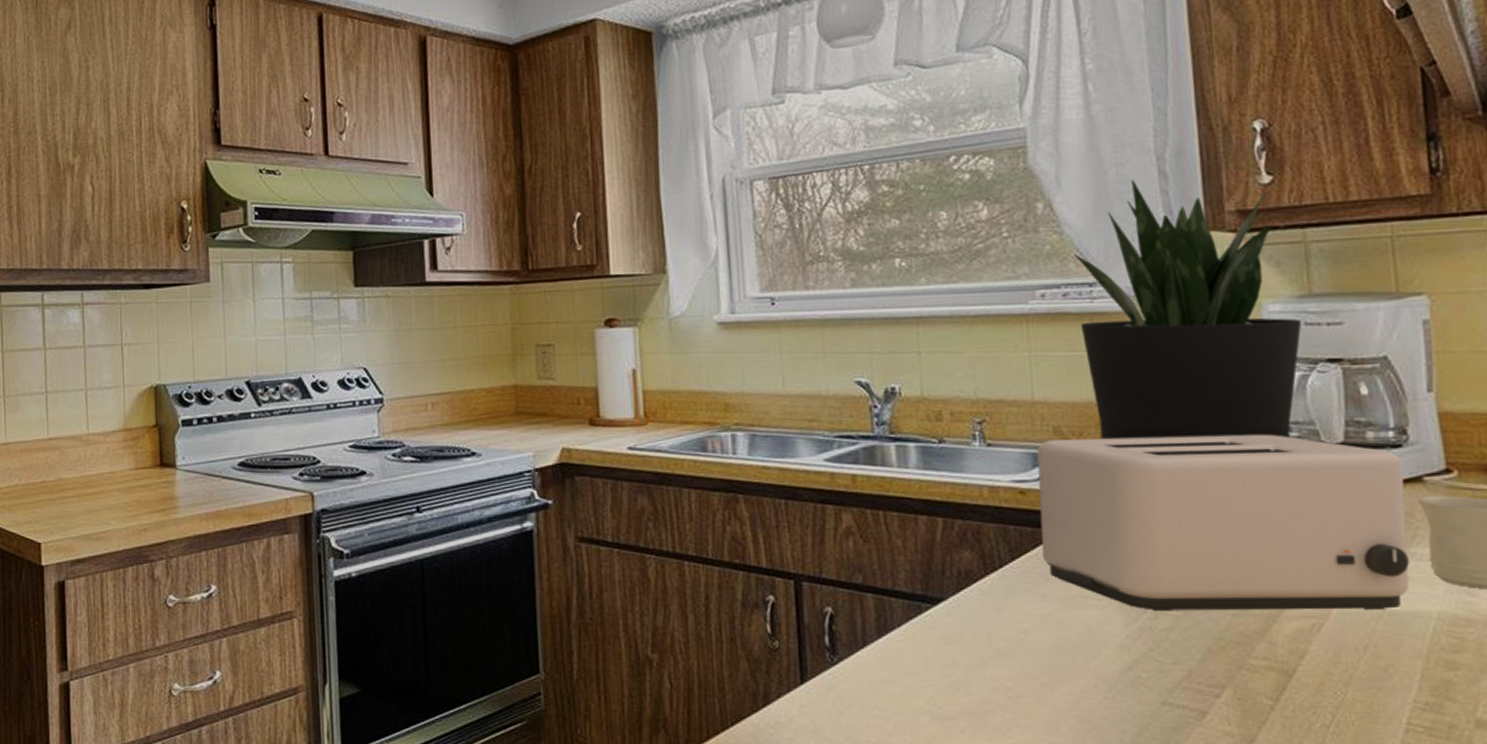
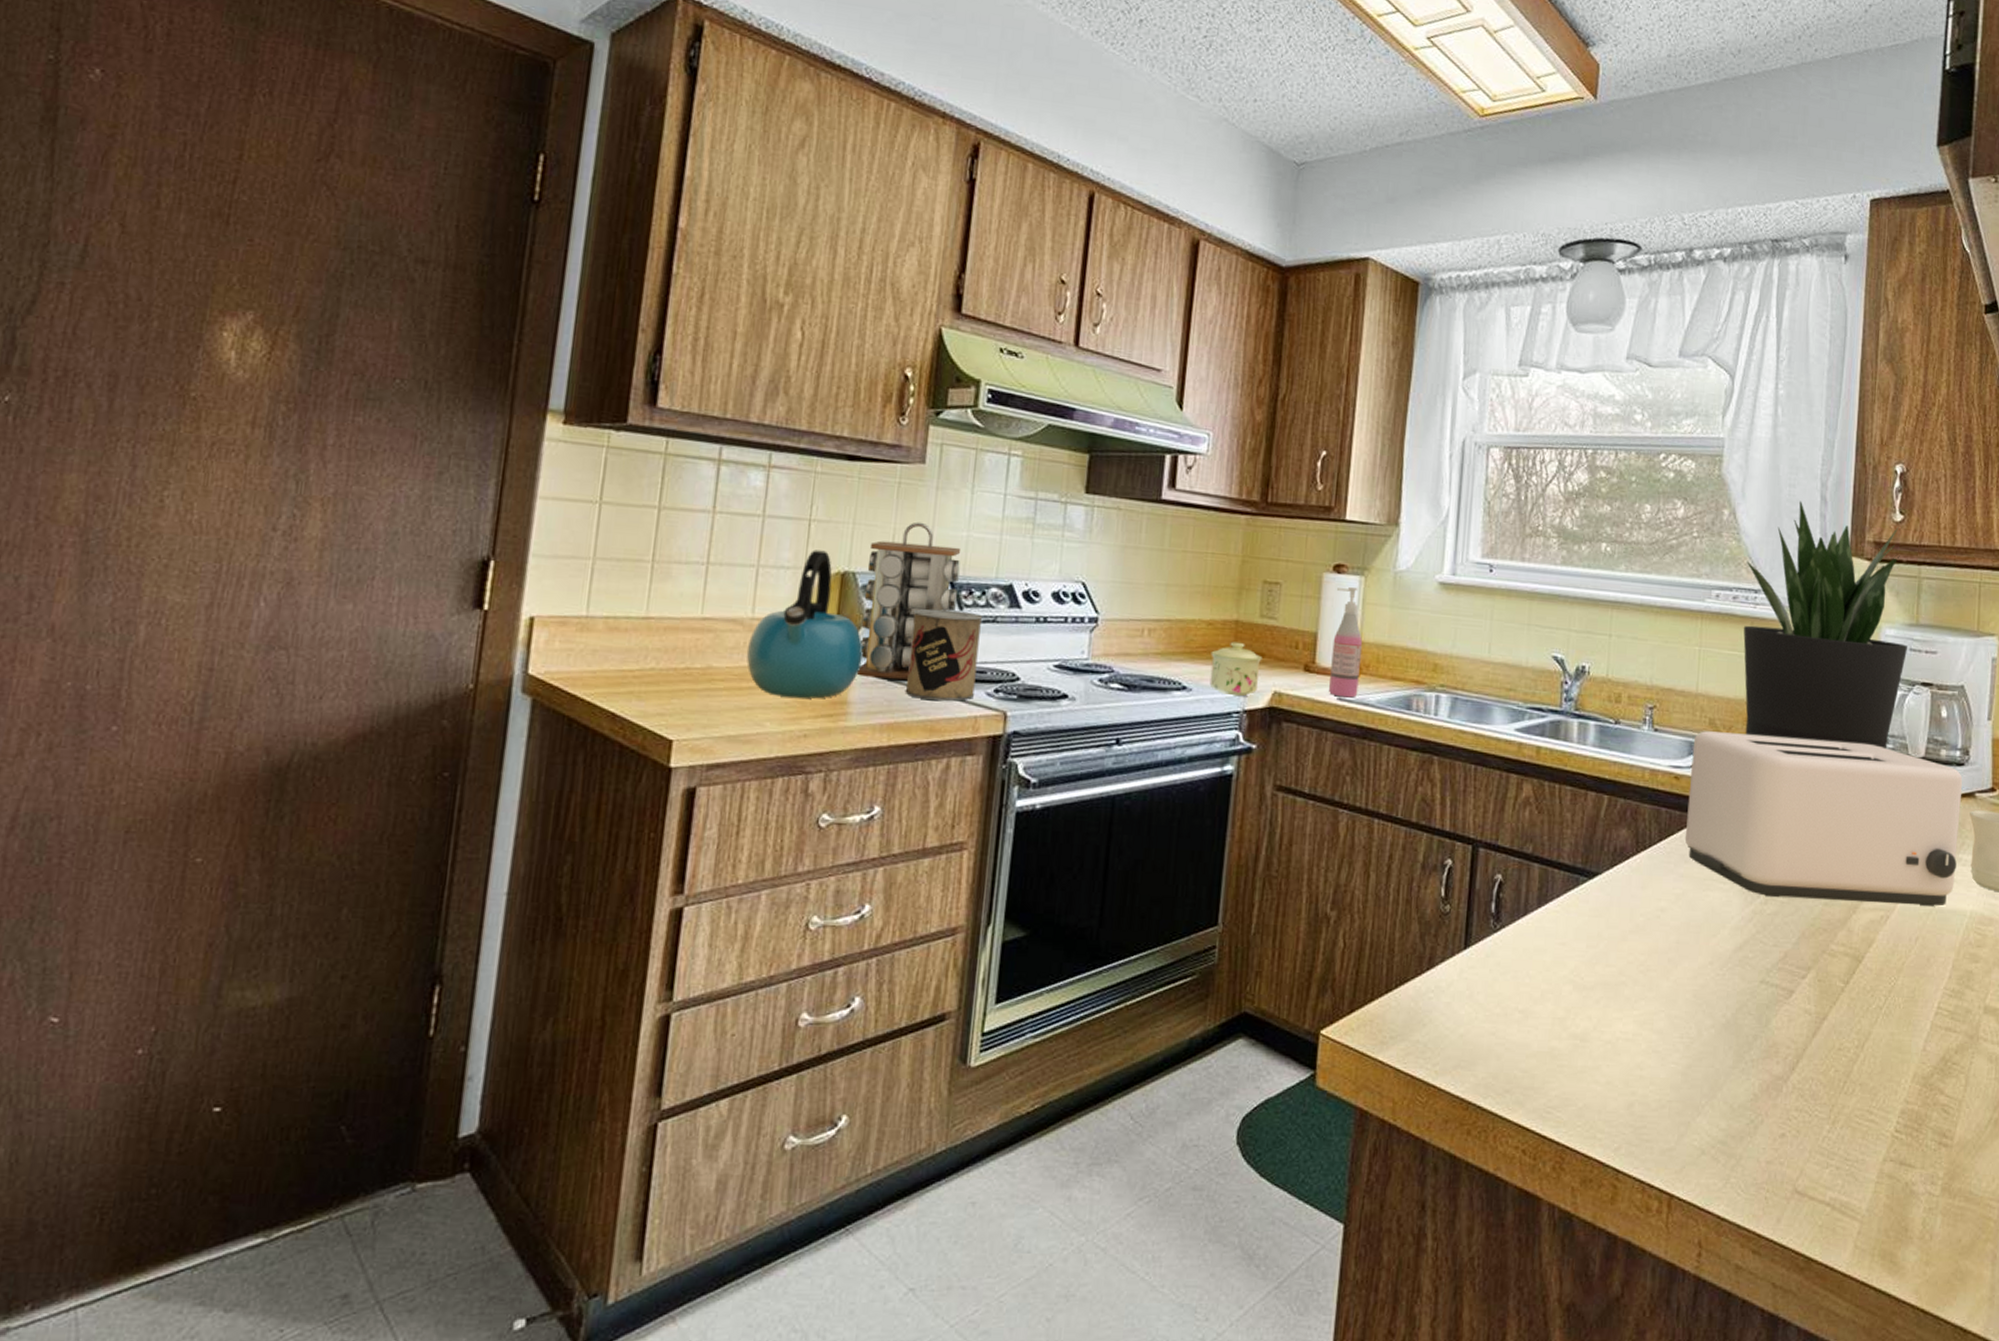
kettle: none [87,369,182,498] -> present [746,550,863,699]
spice rack: none [174,333,256,475] -> present [857,521,961,683]
tin can: none [219,407,282,489] -> present [905,608,983,702]
sugar bowl: none [494,405,546,457] -> present [1209,641,1262,697]
soap dispenser: none [612,338,648,446] -> present [1329,586,1363,698]

